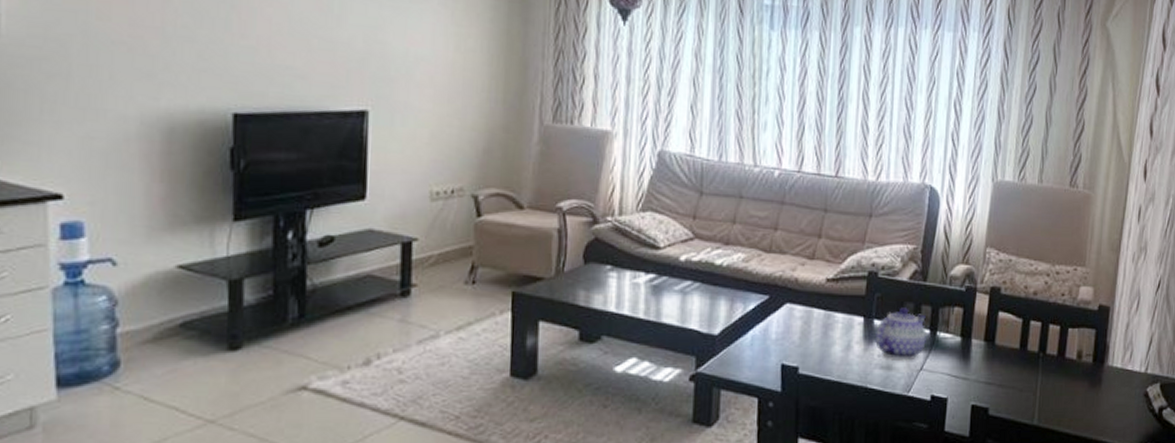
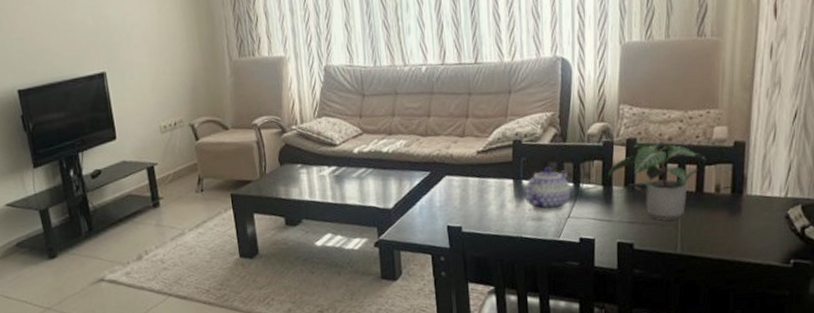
potted plant: none [968,294,1070,385] -> present [608,142,706,220]

